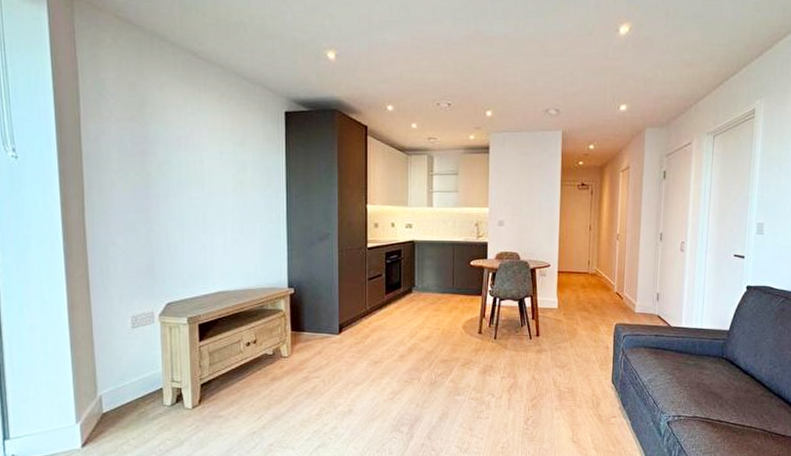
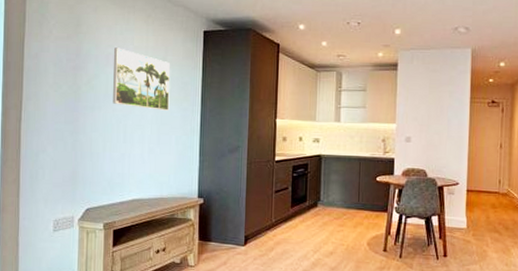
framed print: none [186,130,252,198] -> present [113,47,170,111]

